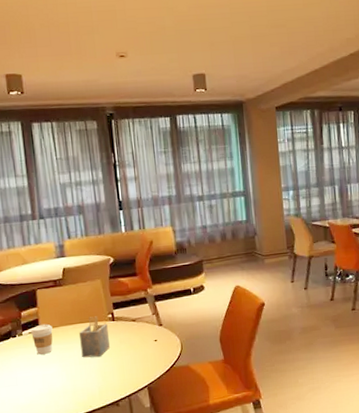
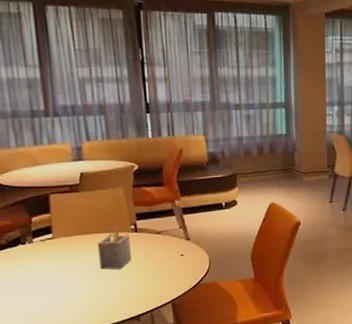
coffee cup: present [31,324,53,355] -> none [42,231,68,264]

